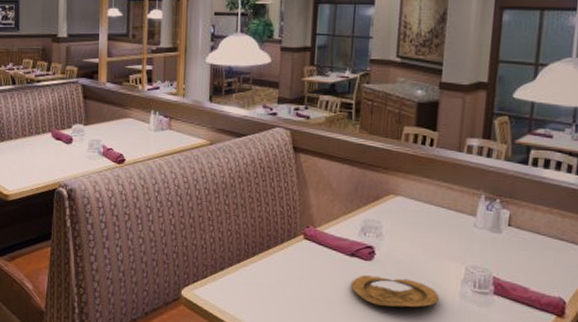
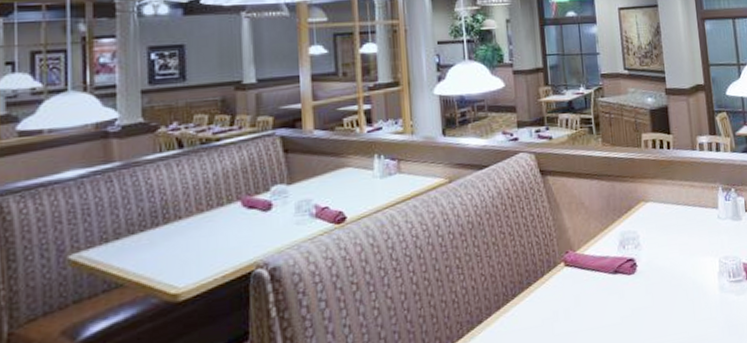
plate: present [351,275,439,307] -> none [619,284,702,320]

